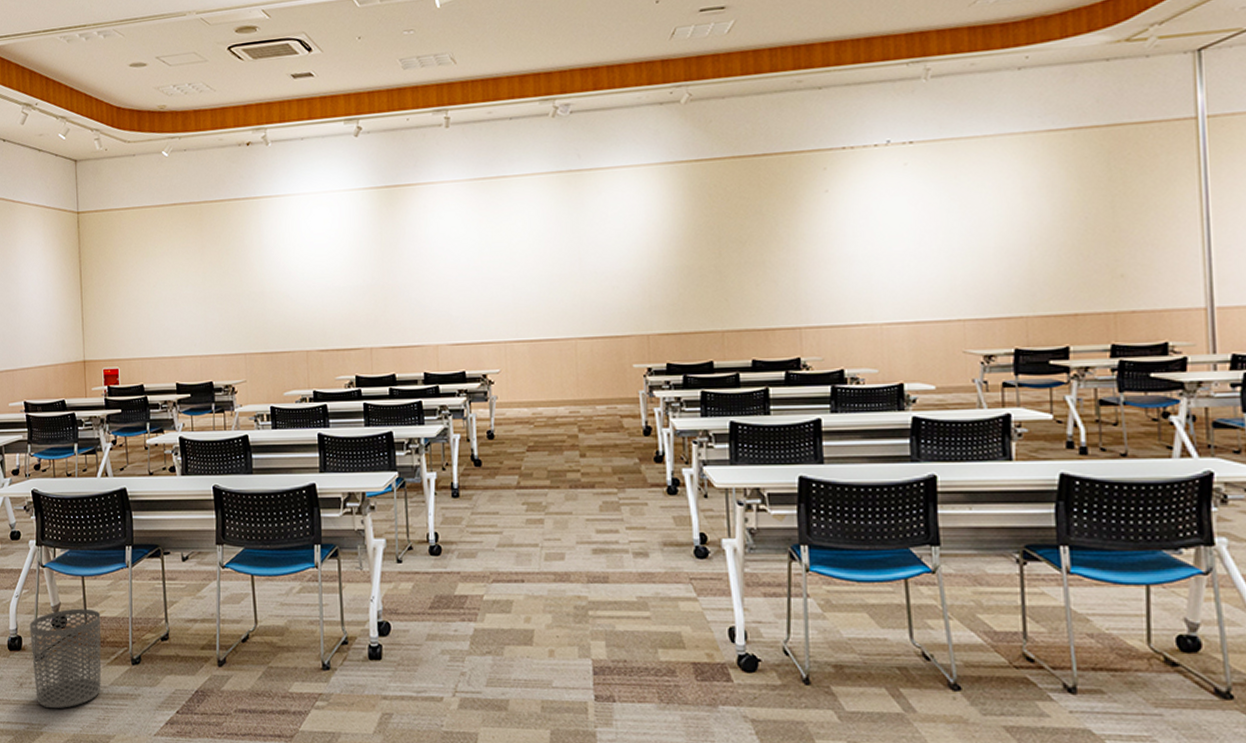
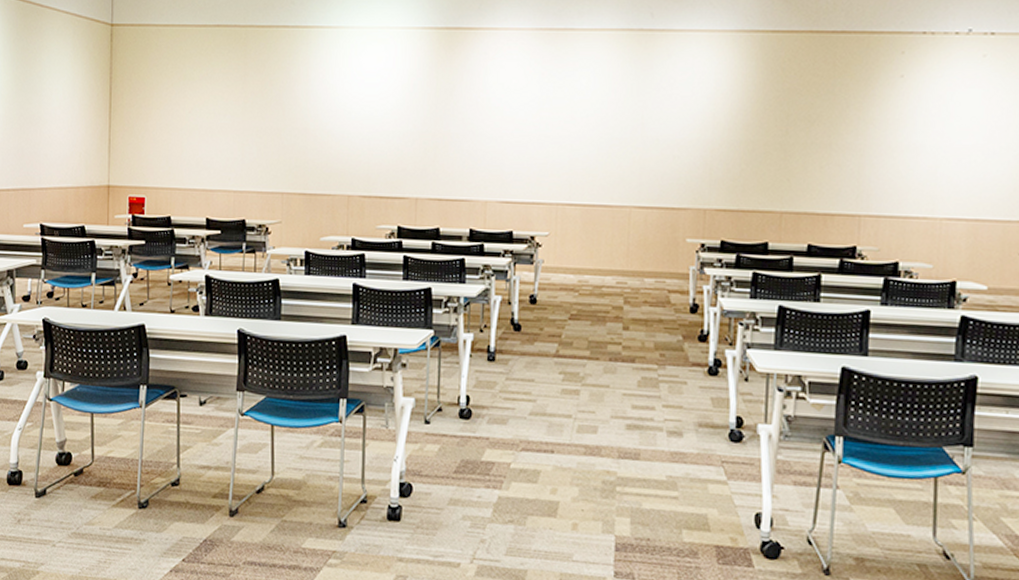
waste bin: present [30,608,101,709] -> none [31,446,109,549]

